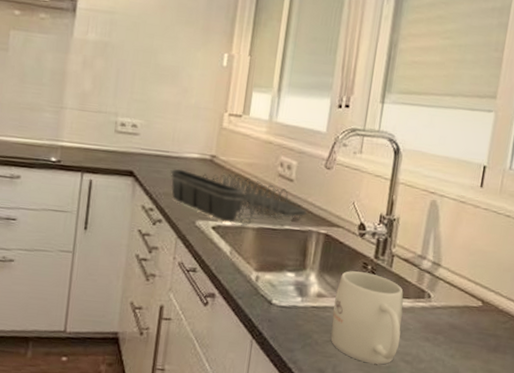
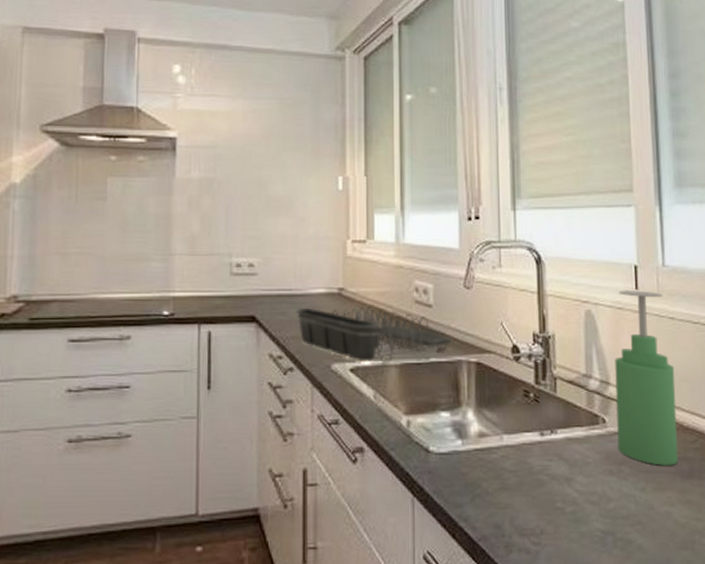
mug: present [330,271,404,365] -> none [499,402,581,510]
soap dispenser: none [437,186,504,340] -> present [615,290,679,466]

